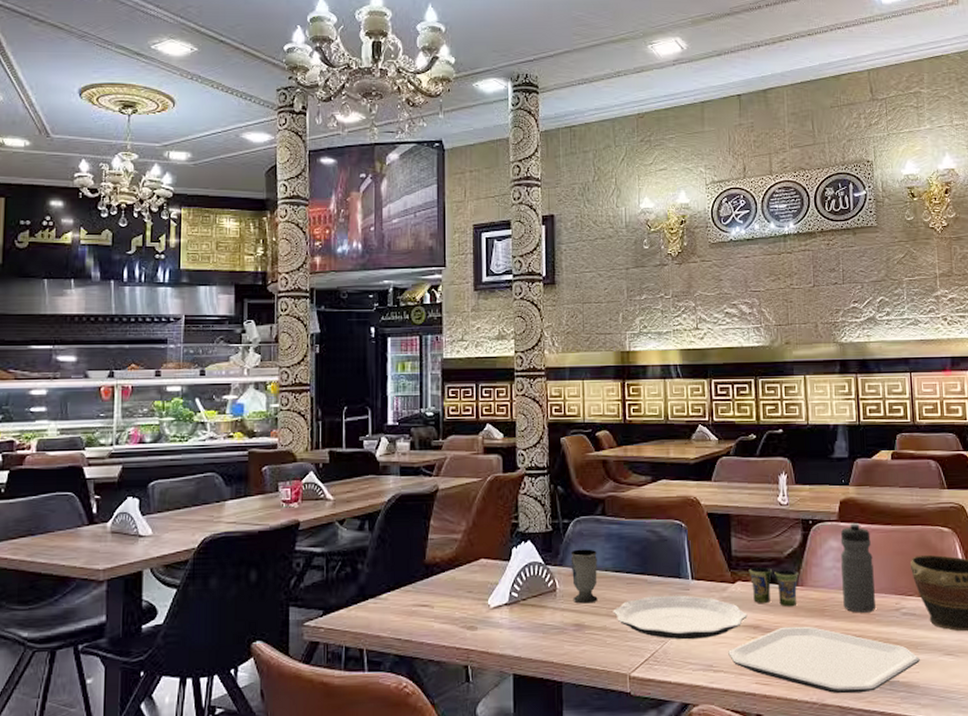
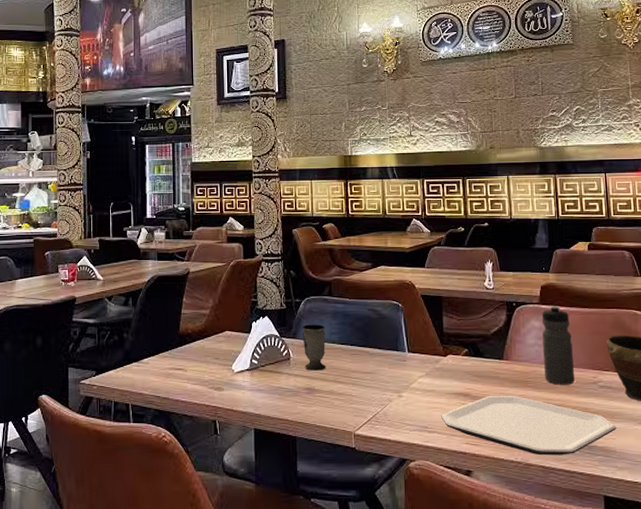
plate: present [613,595,748,640] -> none [339,365,458,404]
cup: present [748,566,799,607] -> none [459,342,504,378]

